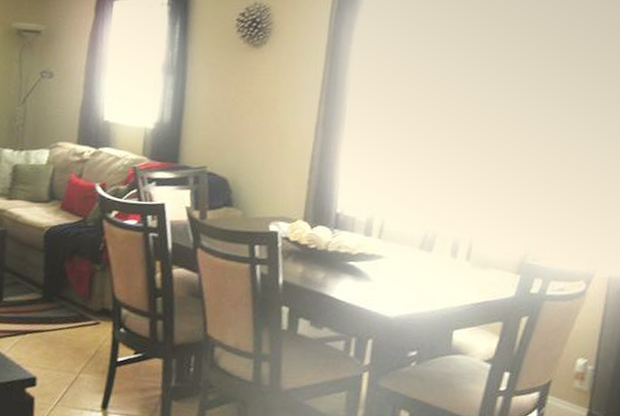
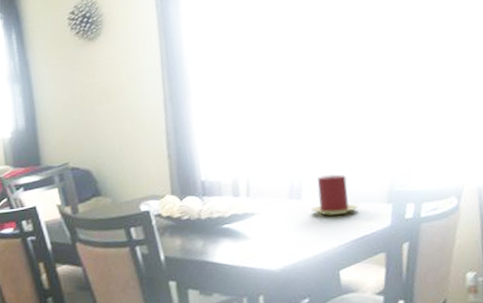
candle: none [439,233,486,276] -> present [311,174,358,216]

